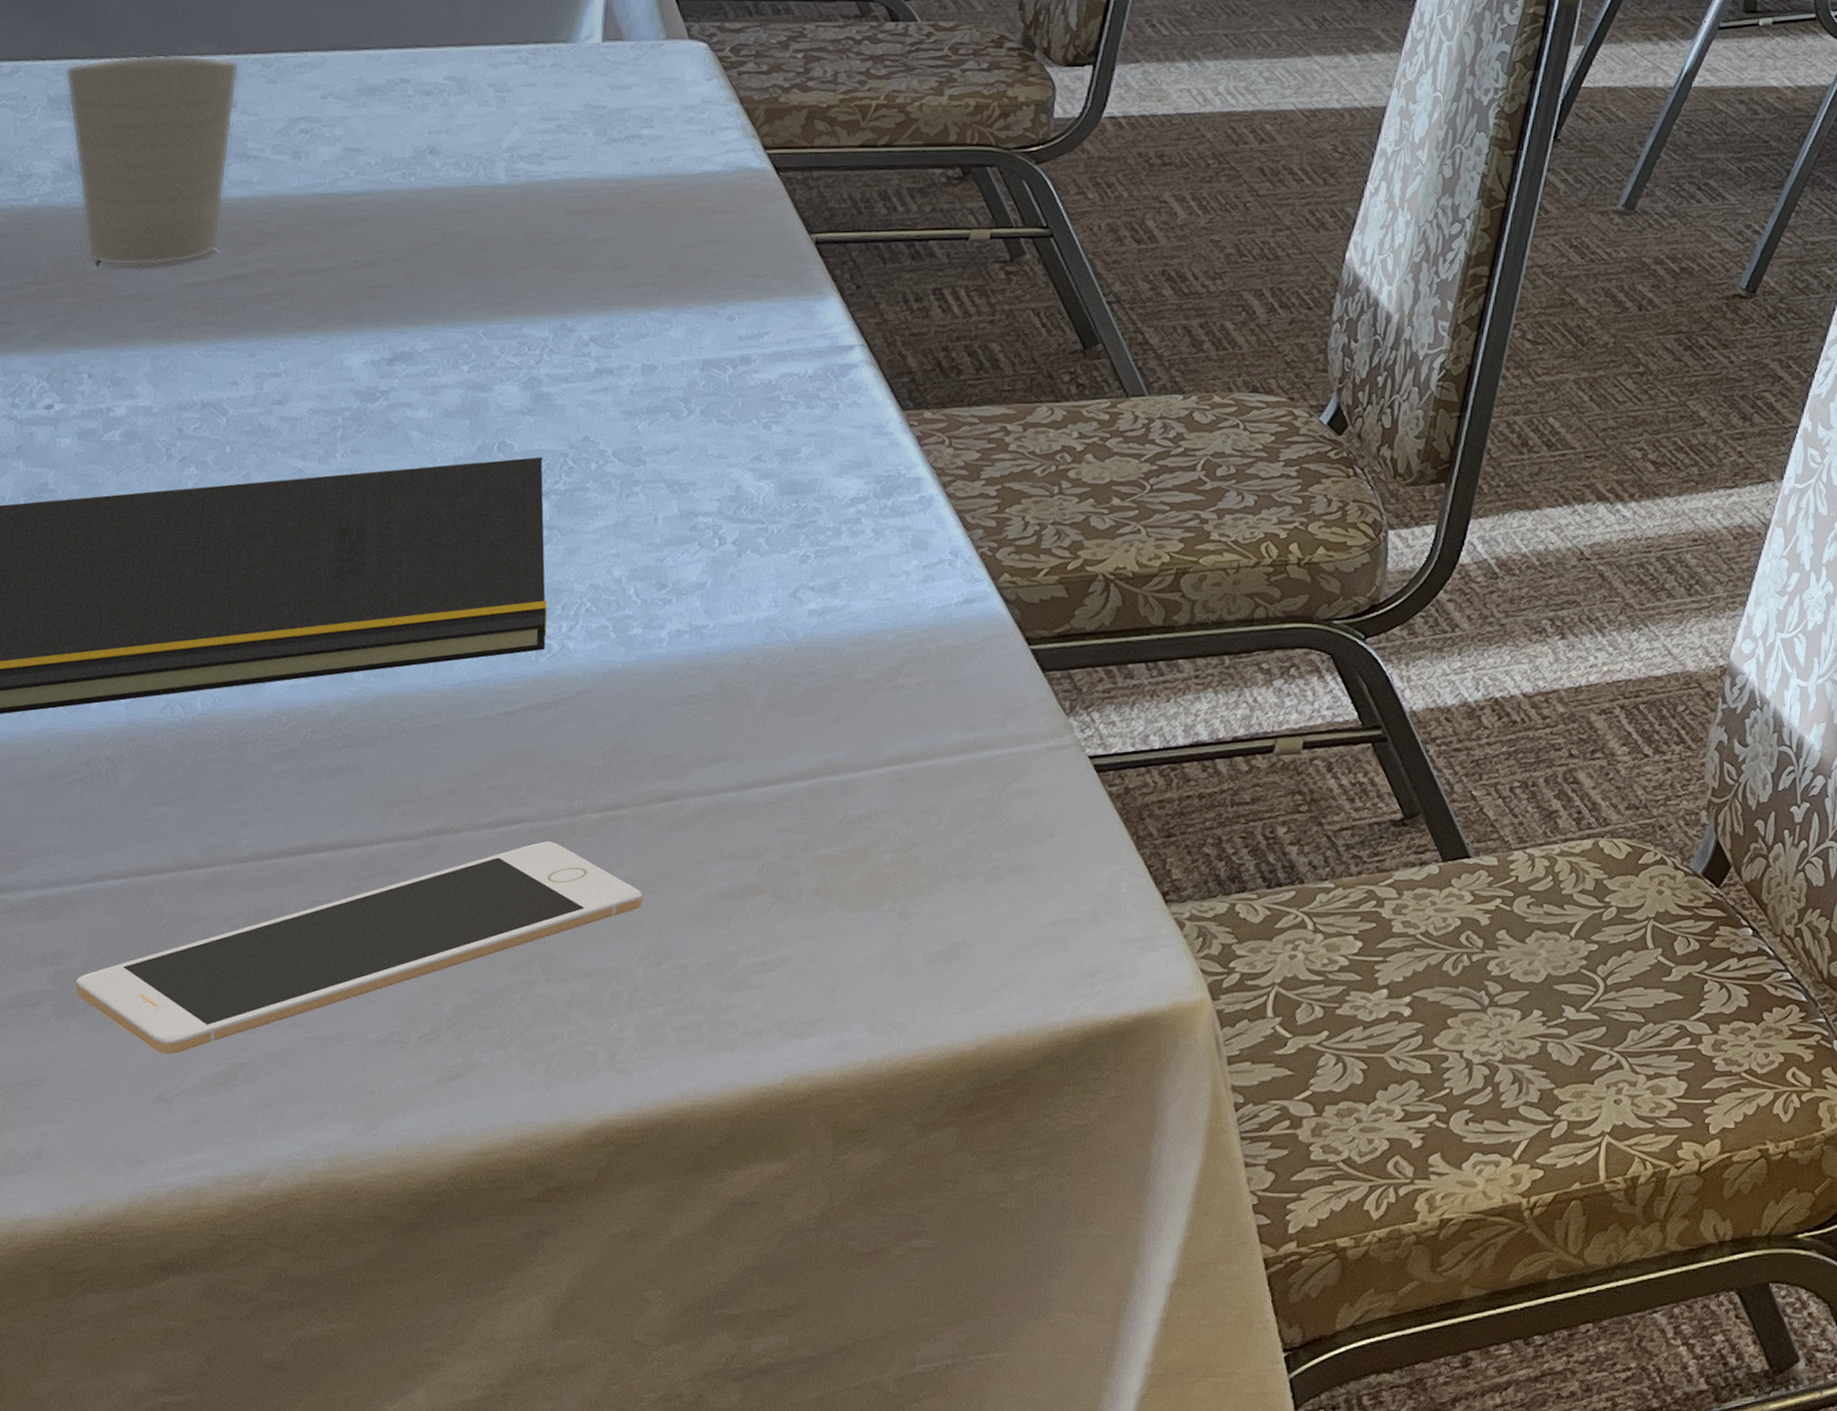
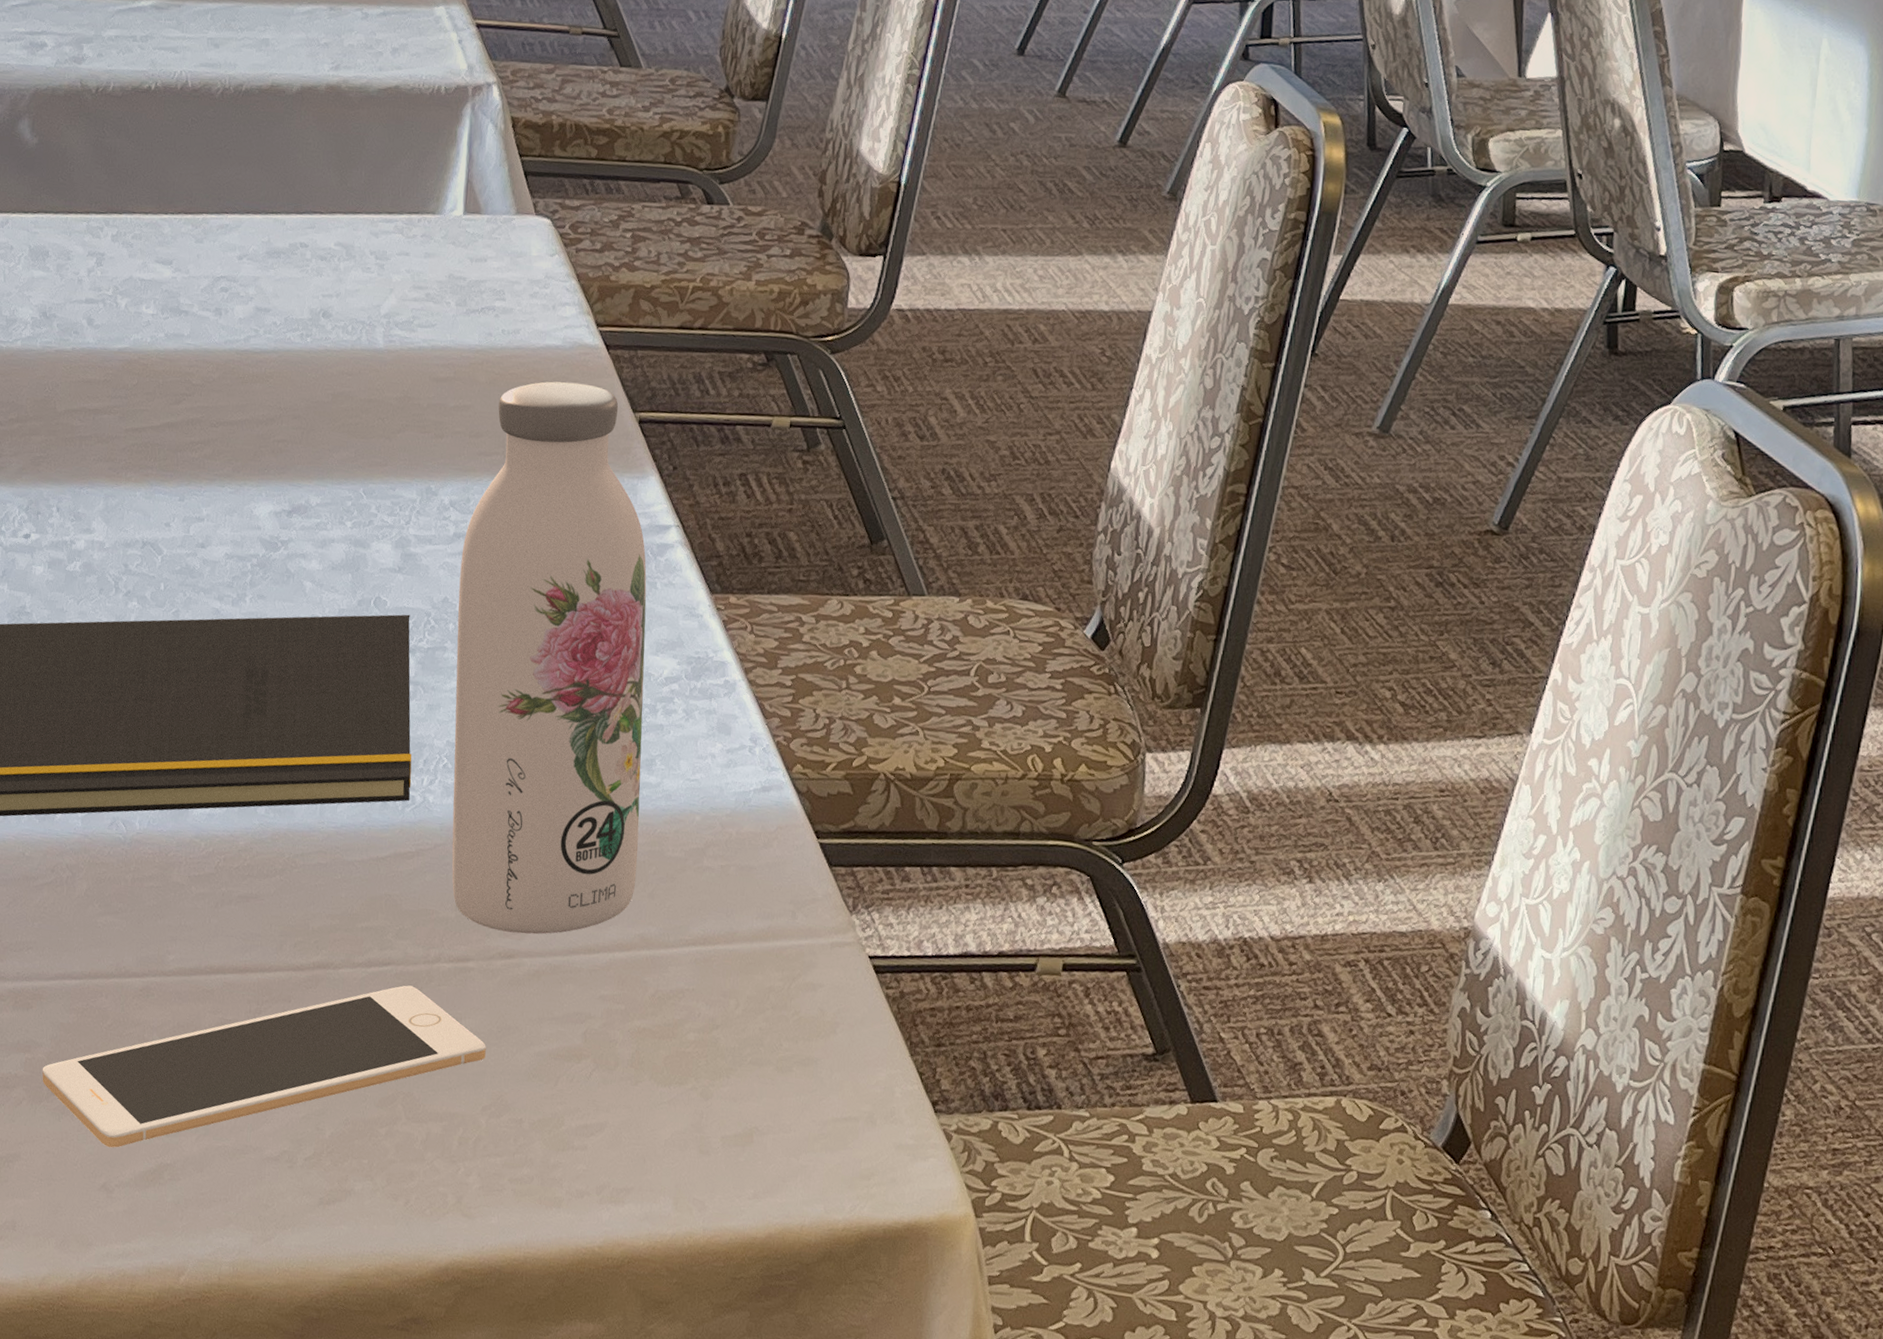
cup: present [64,54,240,267] -> none [41,211,175,410]
water bottle: none [597,207,827,774] -> present [451,381,647,935]

